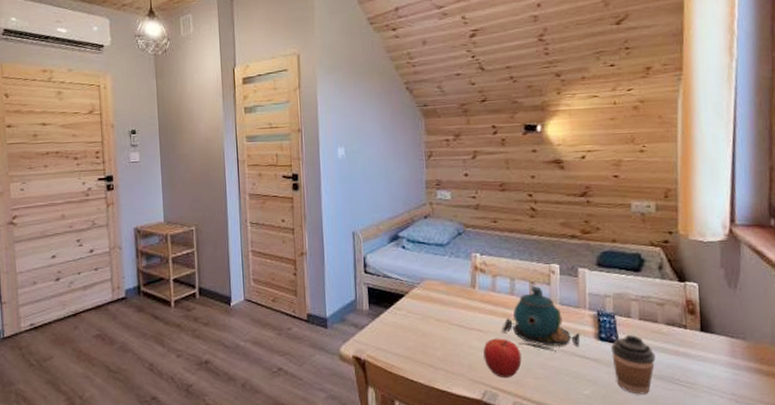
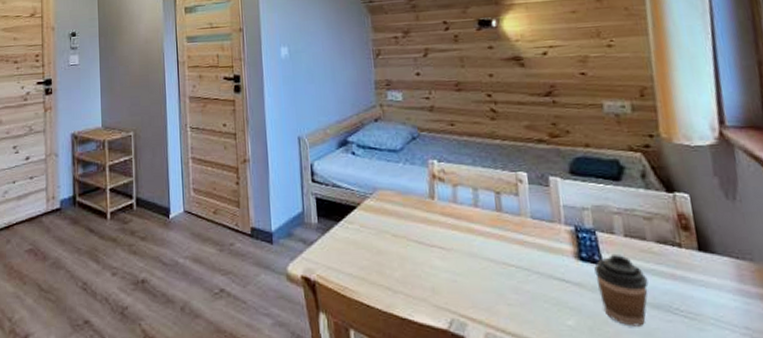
fruit: present [483,338,522,379] -> none [447,257,492,305]
teapot: present [500,286,580,352] -> none [465,197,557,274]

